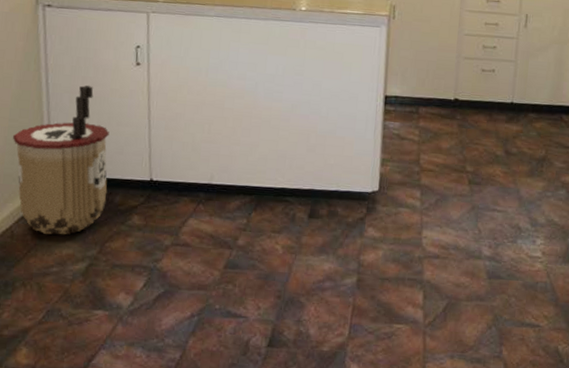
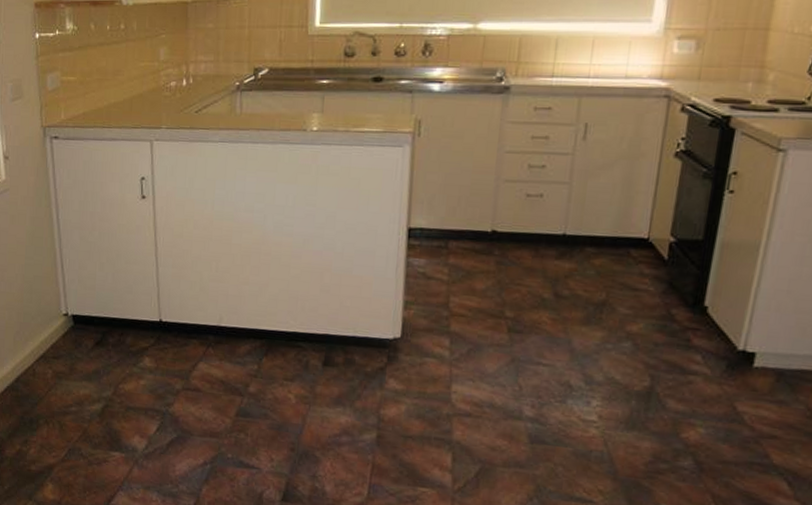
trash can: present [13,85,110,235] -> none [30,220,119,375]

